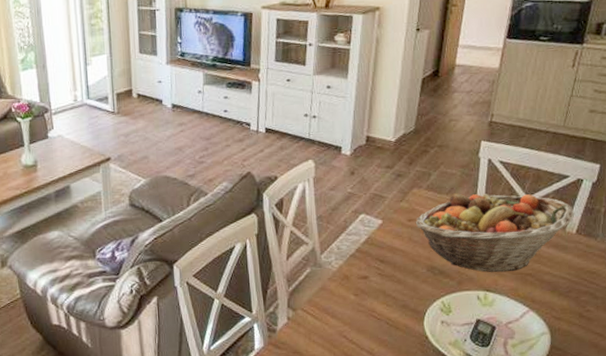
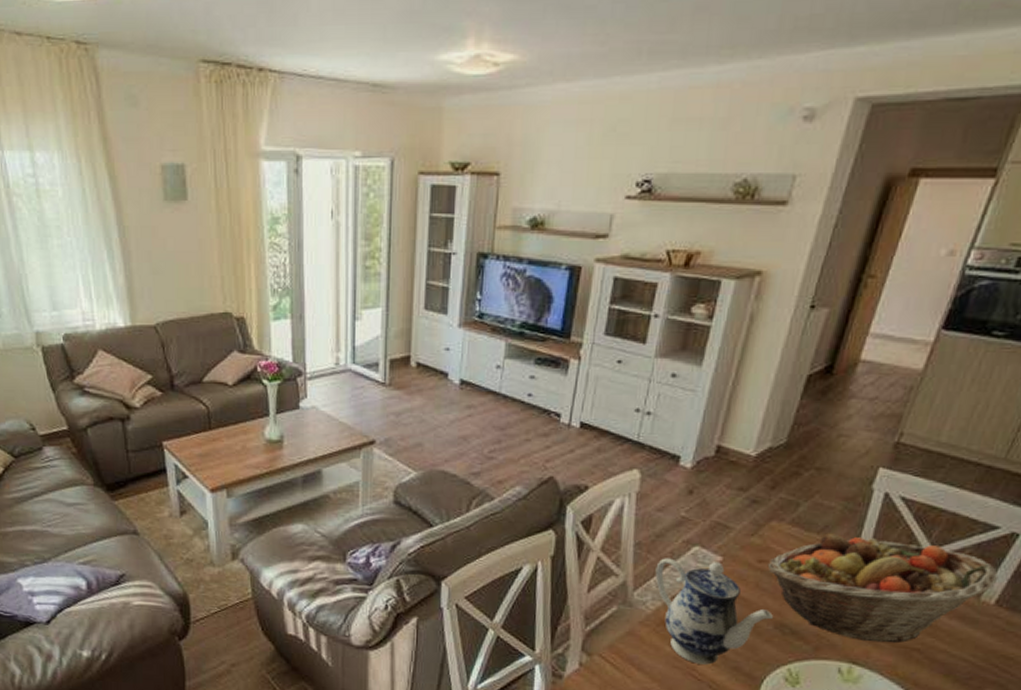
teapot: none [335,224,425,307] -> present [655,558,773,665]

